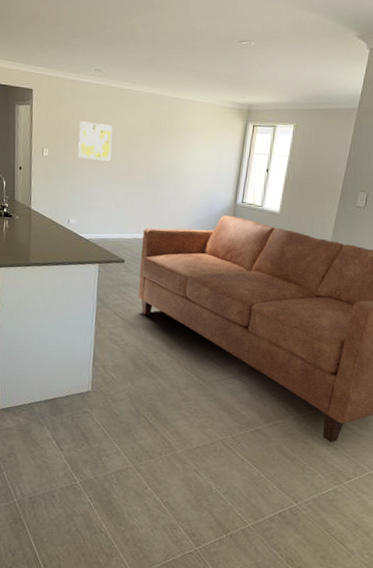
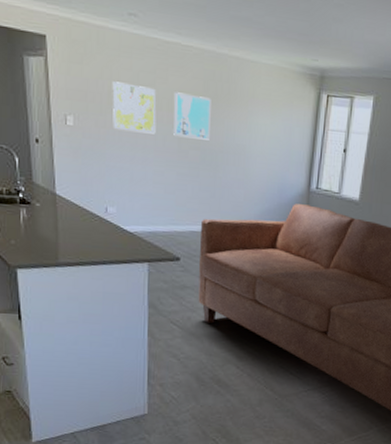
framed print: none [125,127,156,165] -> present [173,92,211,140]

